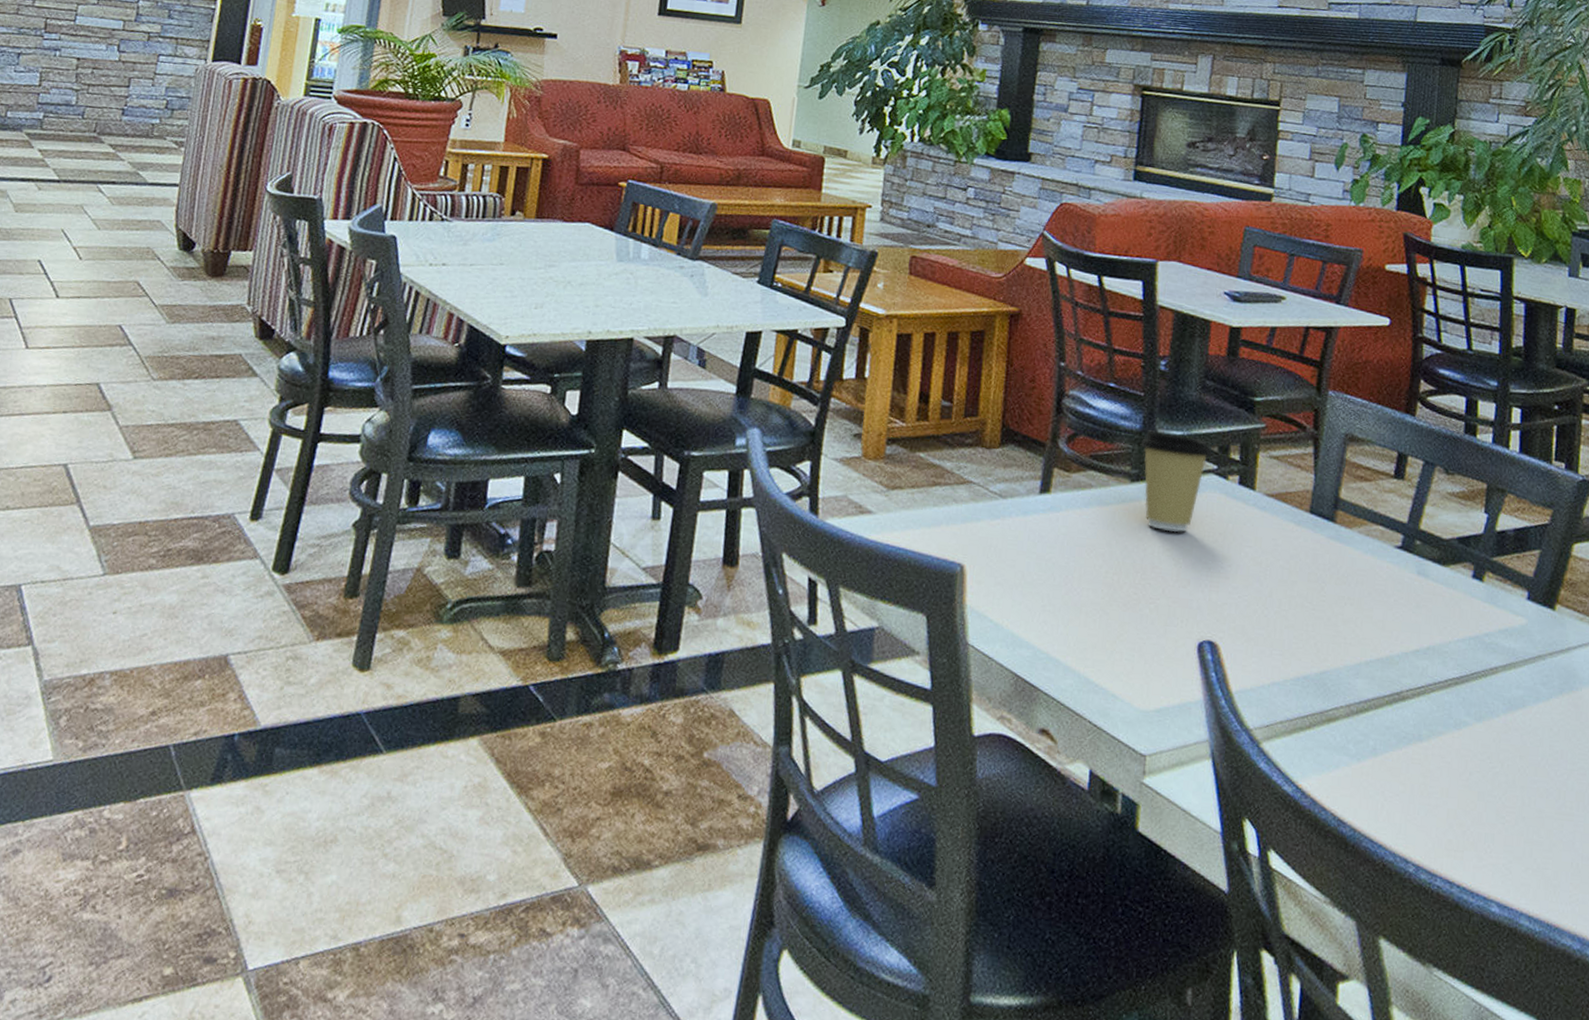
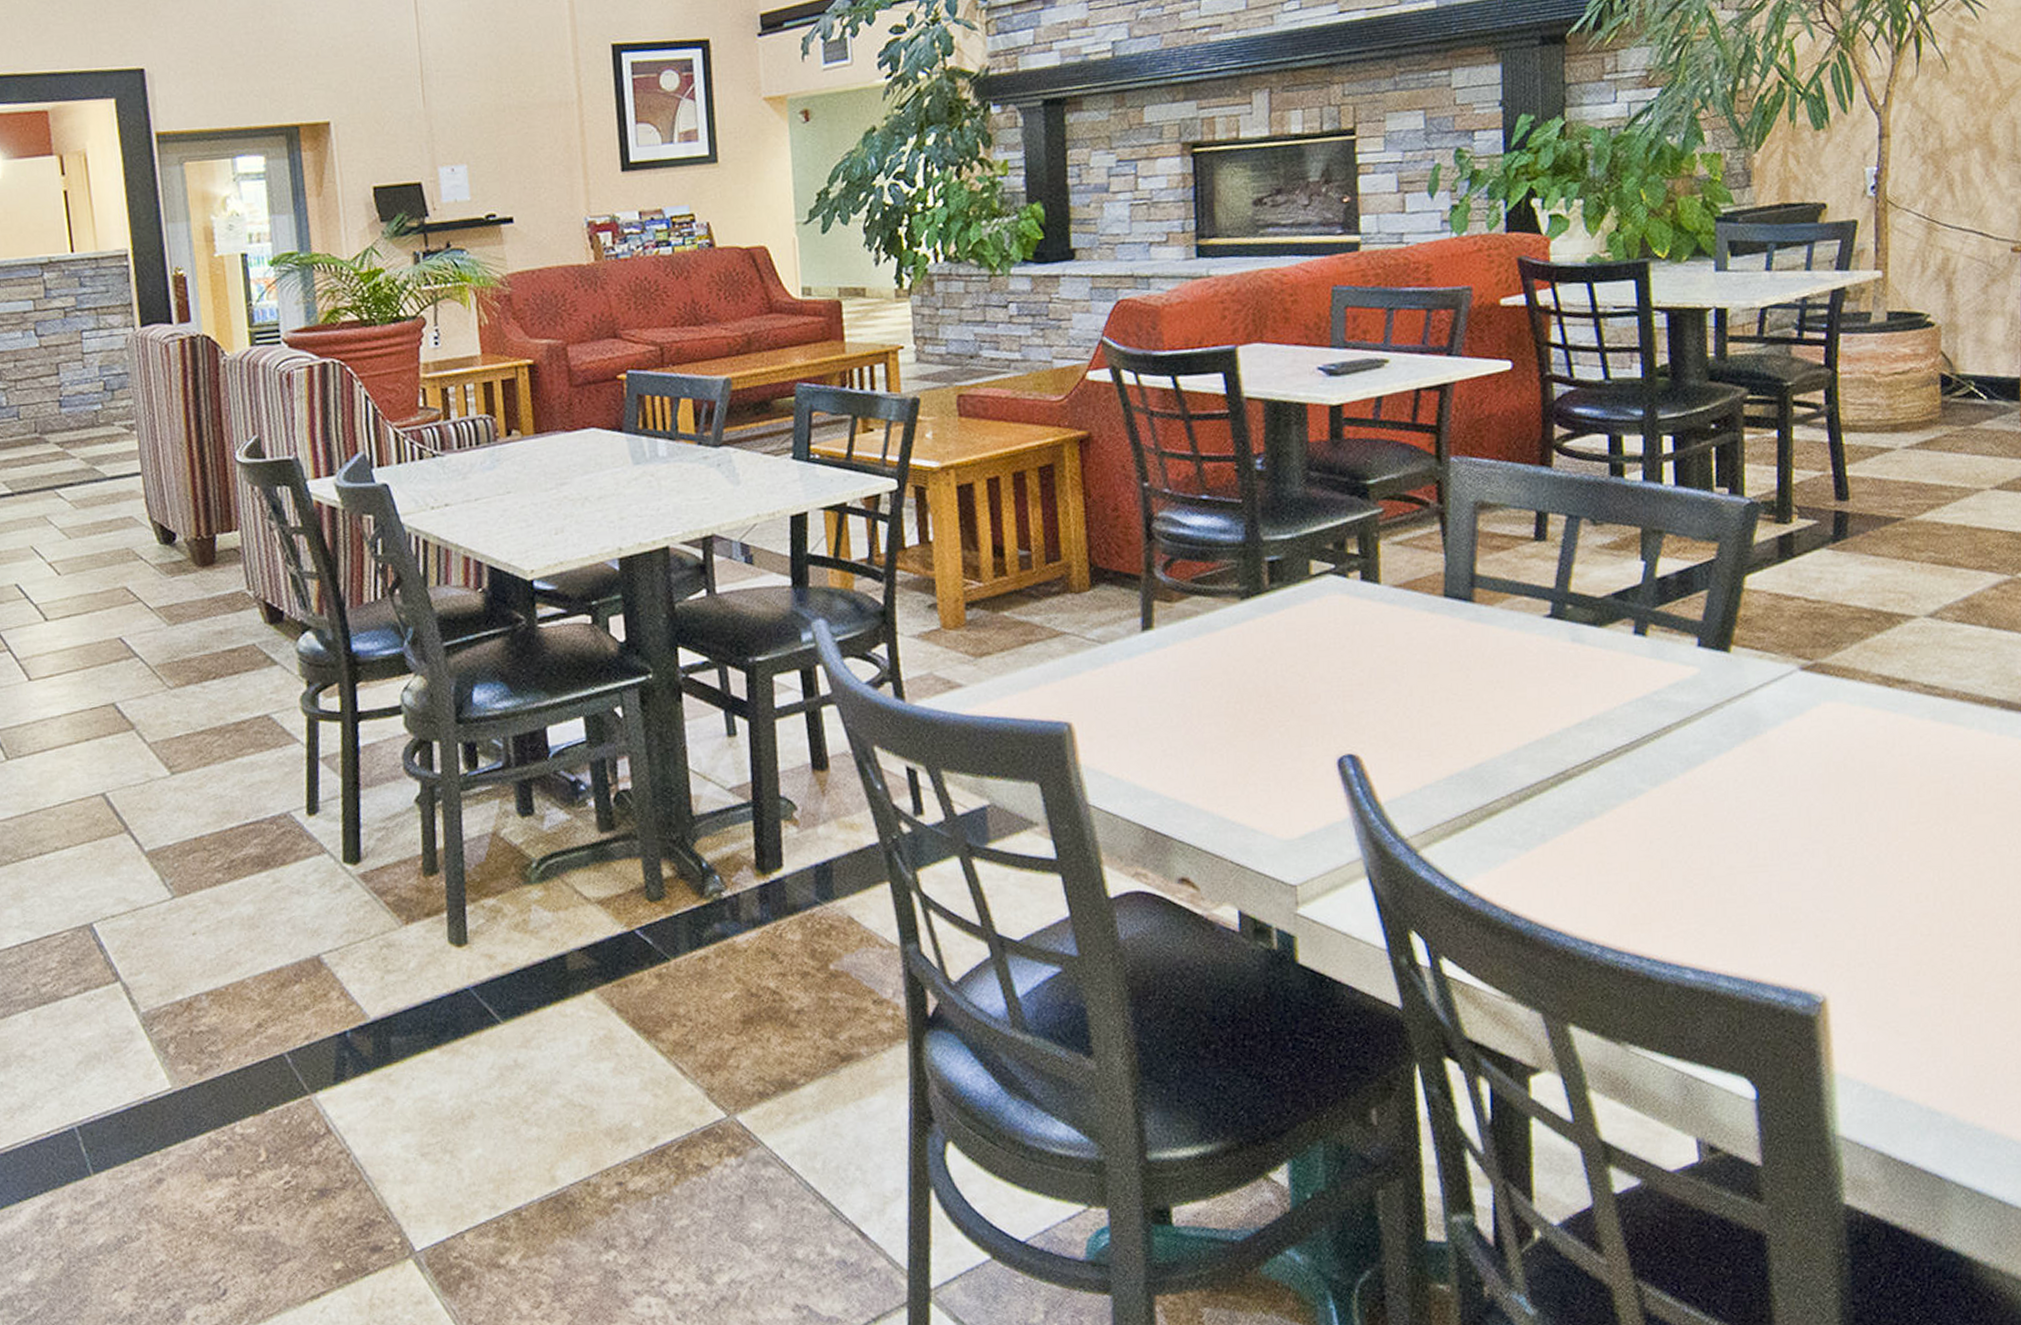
coffee cup: present [1140,430,1212,532] -> none [1245,538,1327,646]

